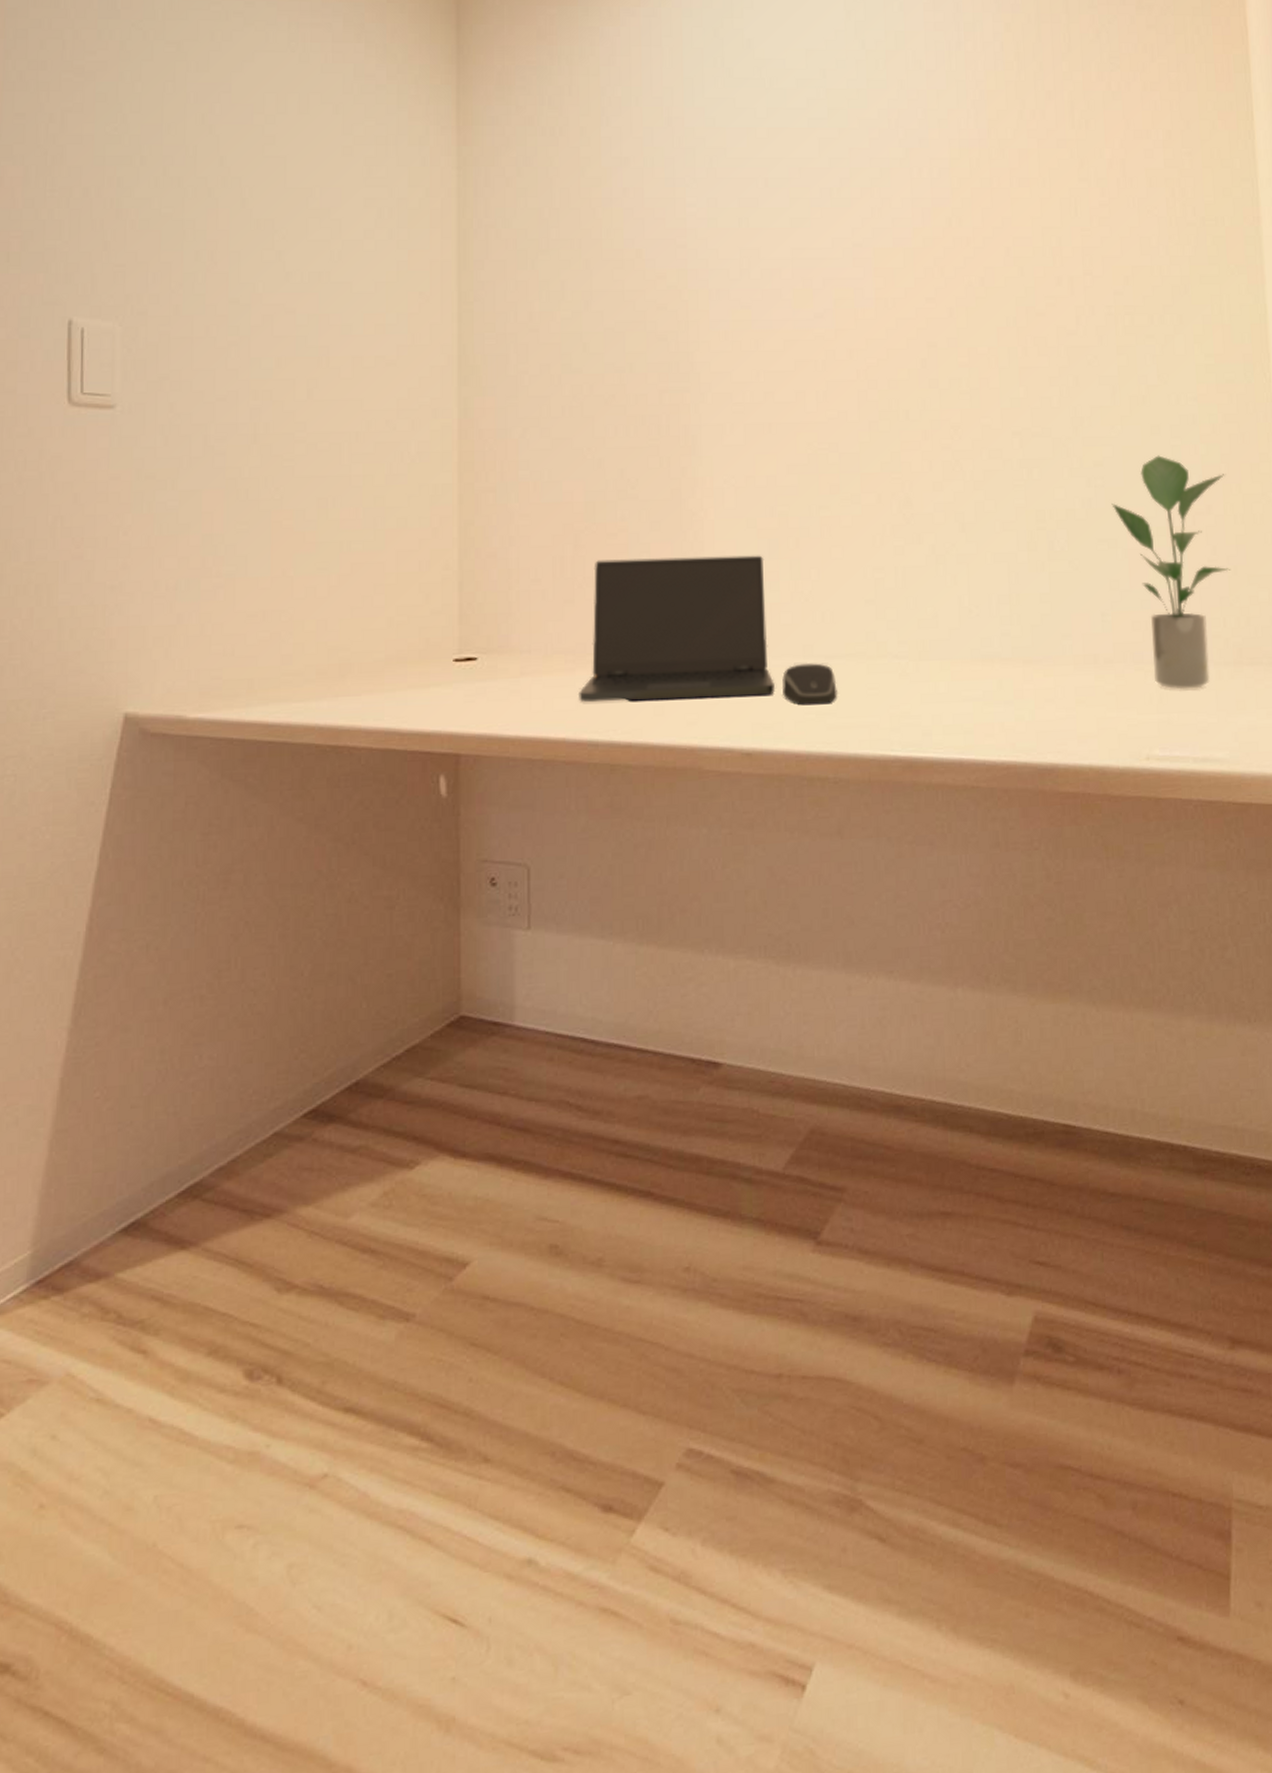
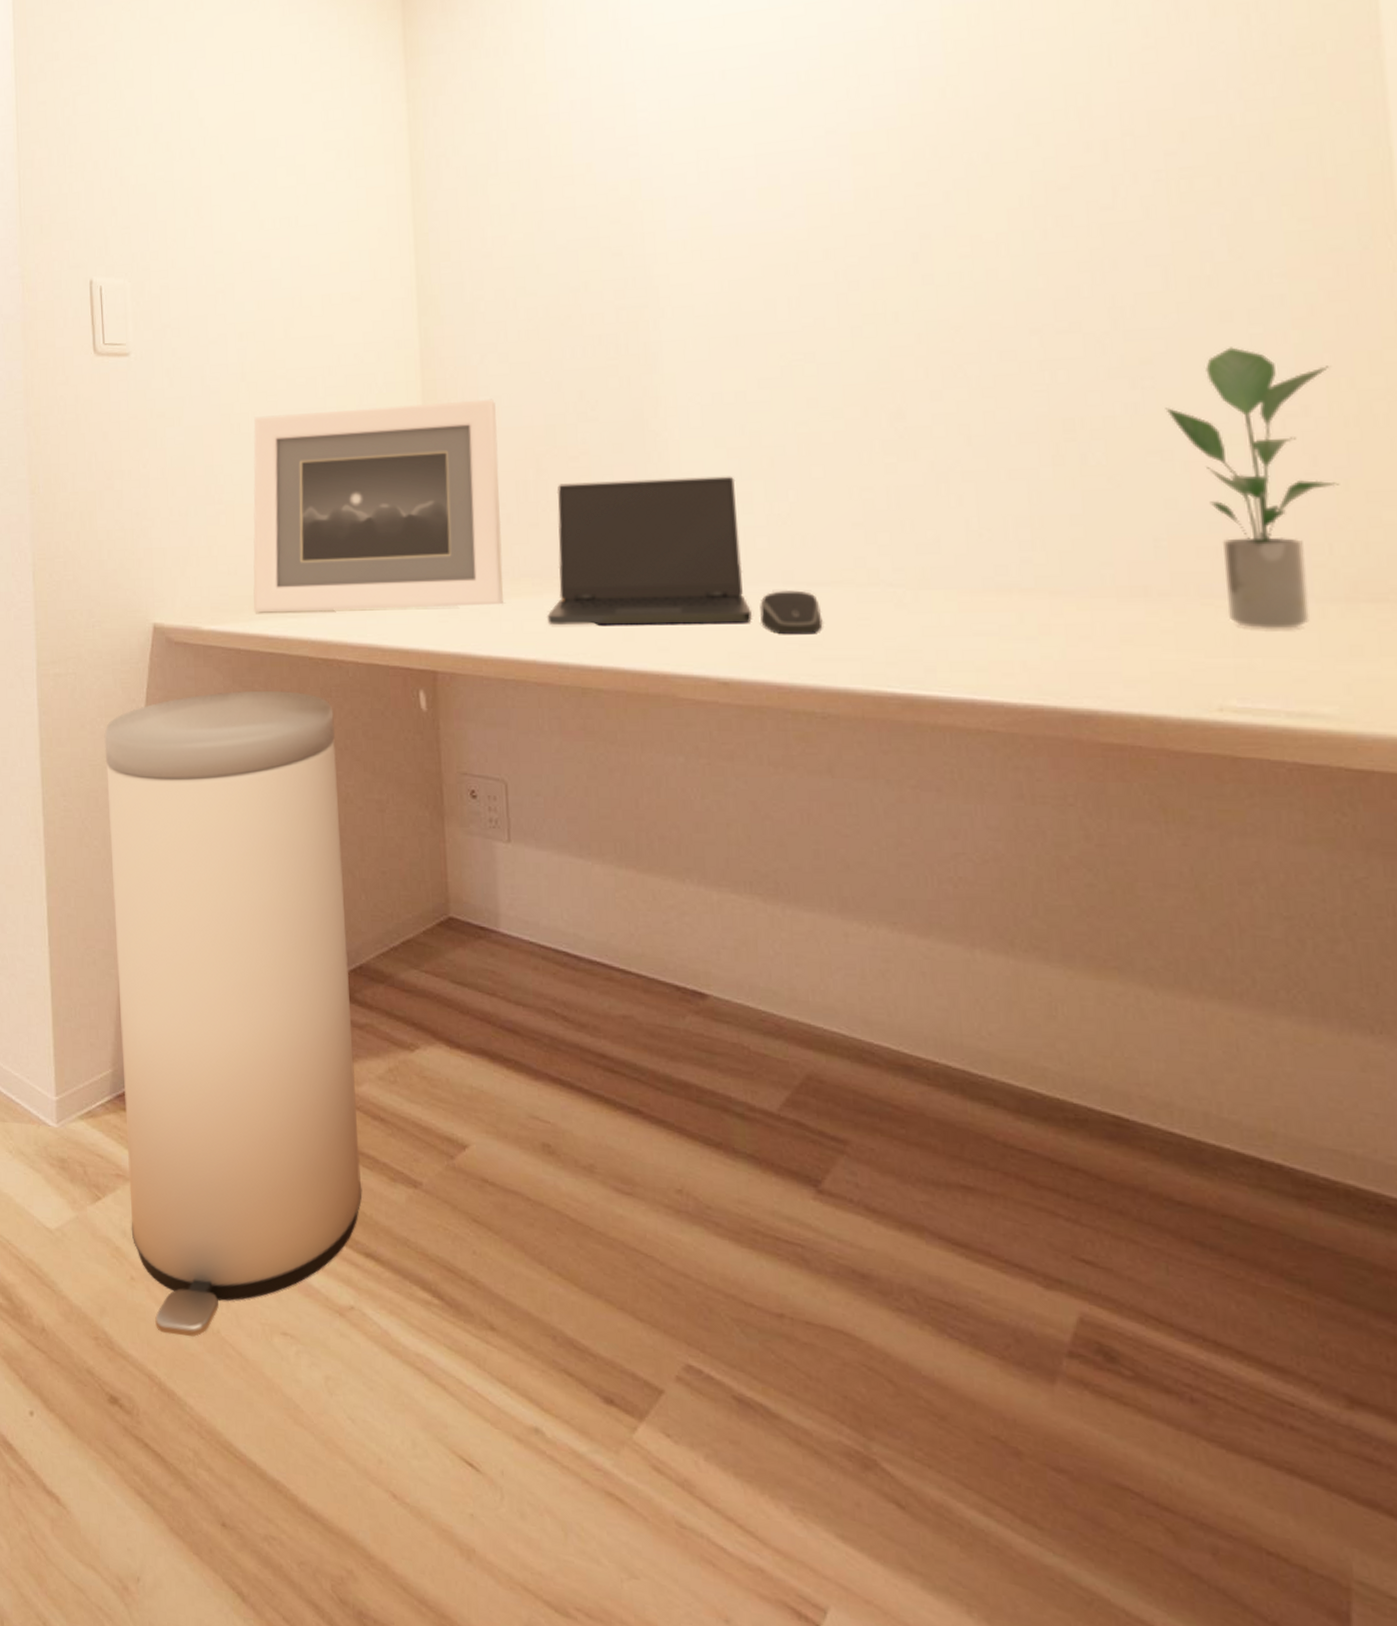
pedal bin: none [44,783,345,1566] -> present [104,690,362,1337]
picture frame: none [251,473,537,698] -> present [253,399,503,613]

